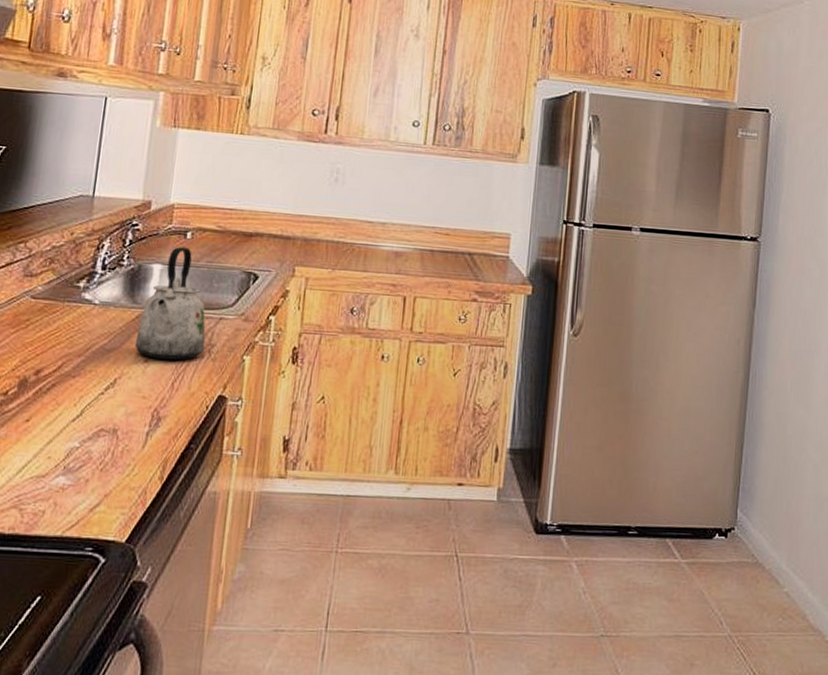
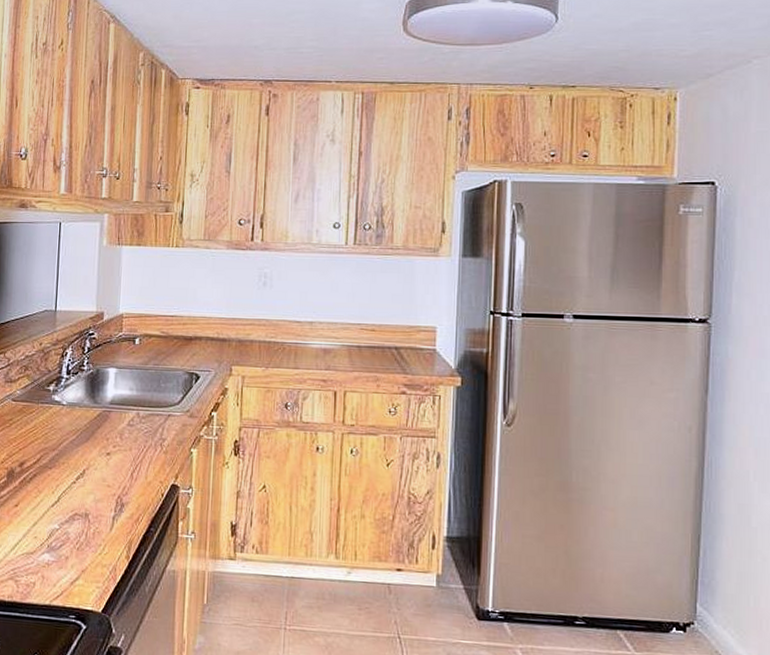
kettle: present [135,247,206,360] -> none [98,352,157,453]

